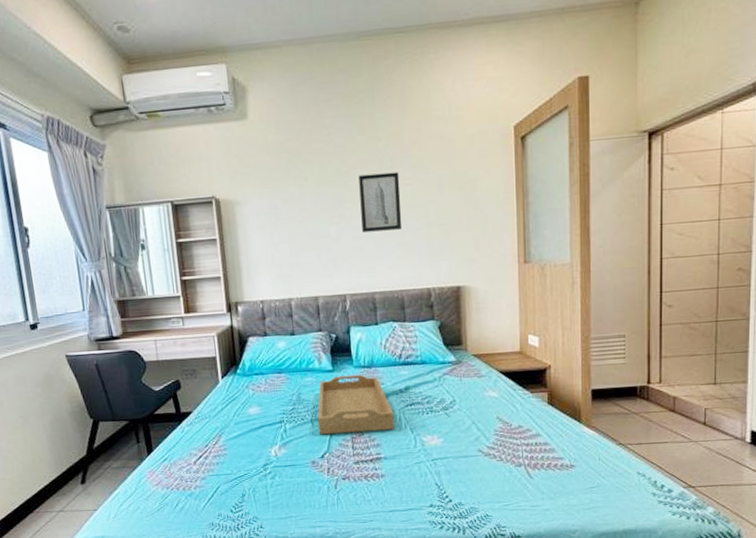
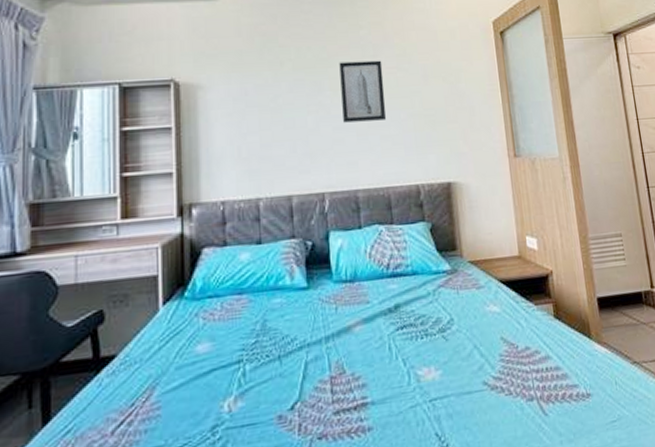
serving tray: present [317,374,394,435] -> none [286,291,383,377]

